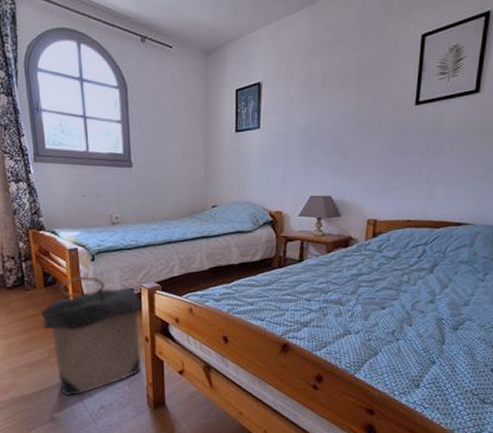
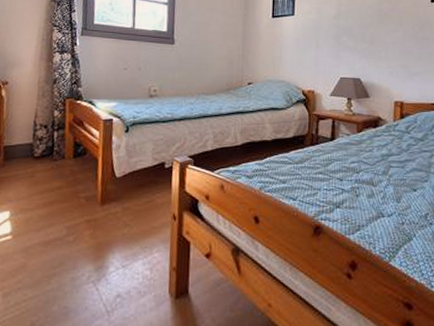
laundry hamper: present [40,276,144,397] -> none [65,148,175,282]

